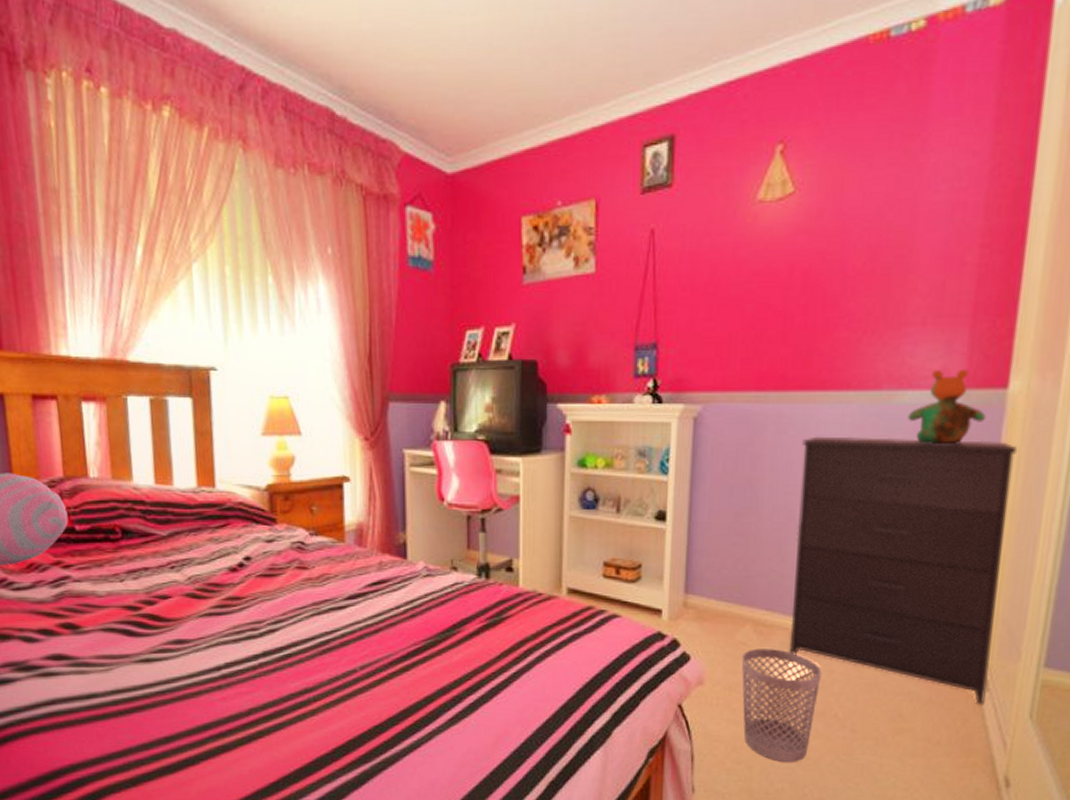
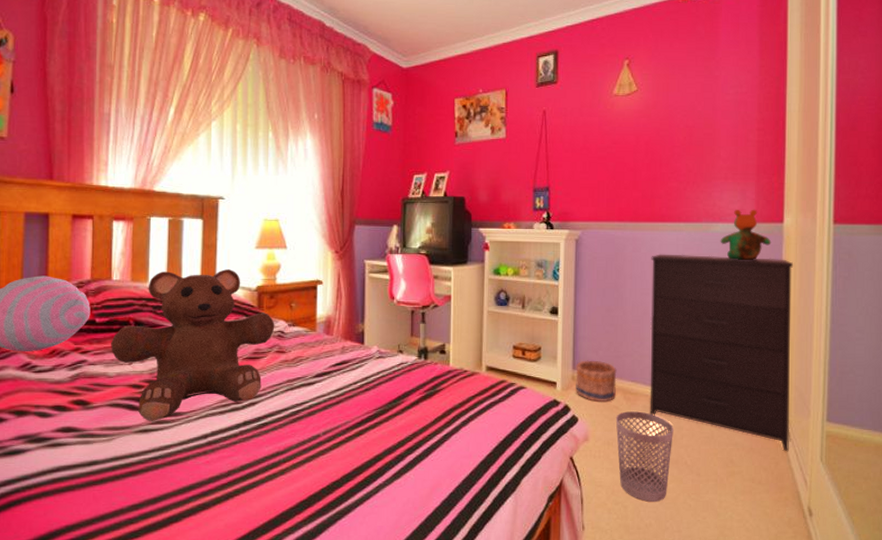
teddy bear: none [96,463,293,649] -> present [111,269,275,421]
basket: none [688,581,746,637] -> present [576,360,617,403]

